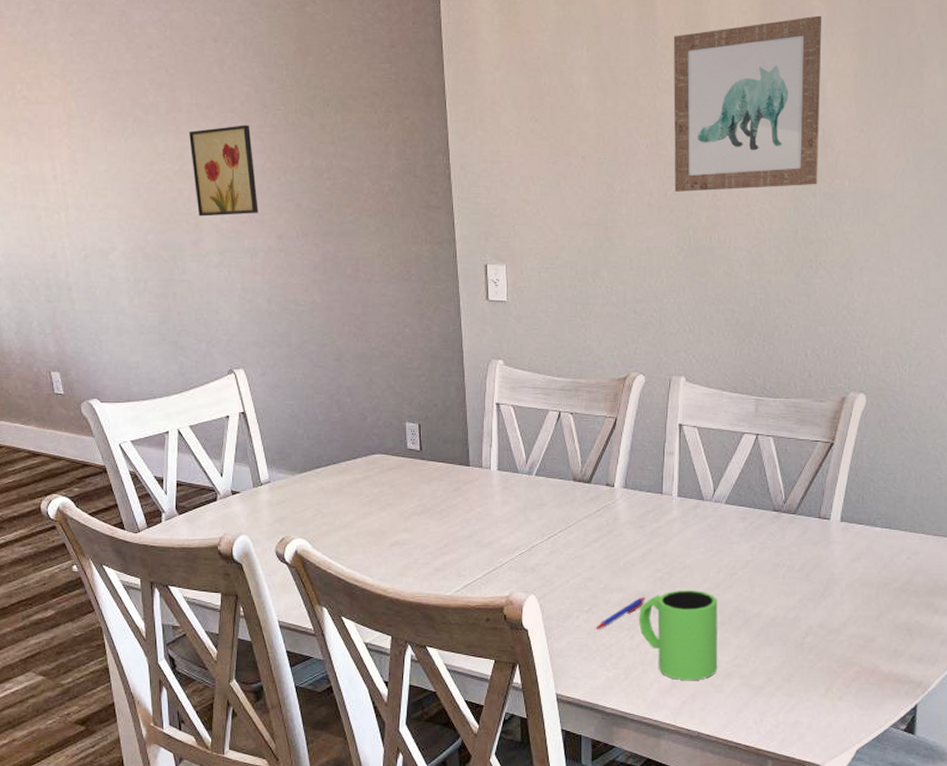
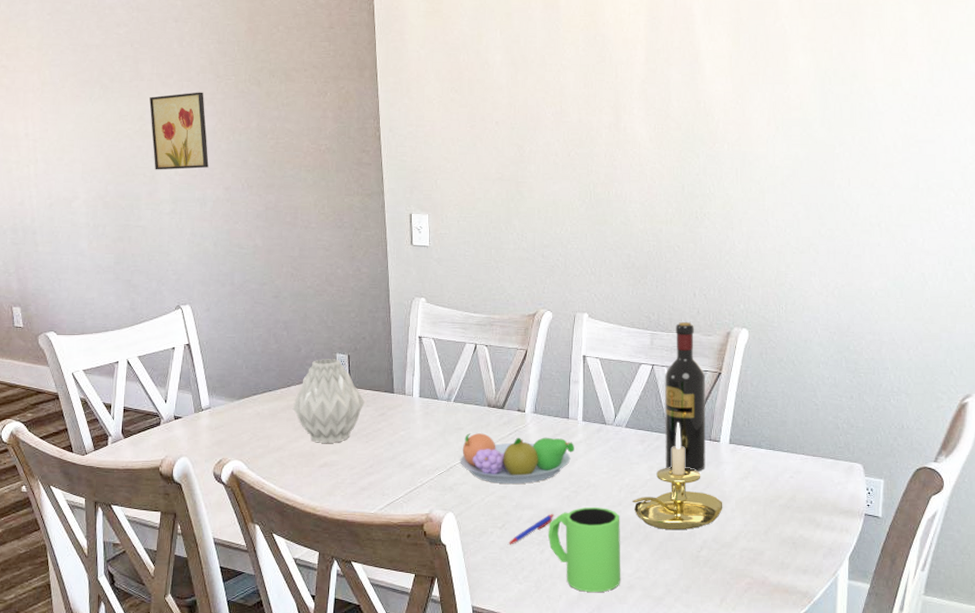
vase: none [359,427,438,521] -> present [292,358,365,444]
fruit bowl: none [542,510,668,566] -> present [460,433,574,485]
wall art: present [673,15,821,192] -> none [574,7,701,153]
candle holder: none [731,499,832,615] -> present [632,423,723,530]
wine bottle: none [769,385,816,552] -> present [665,321,705,472]

